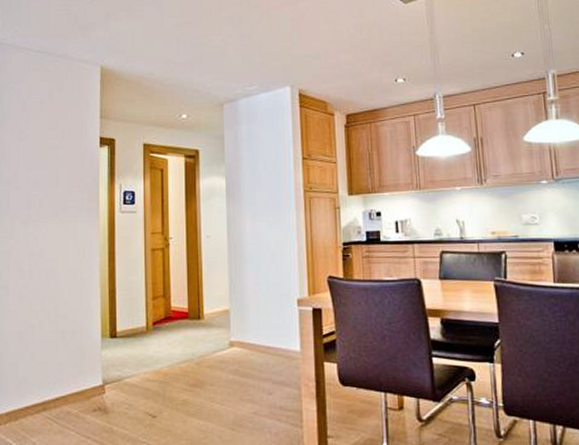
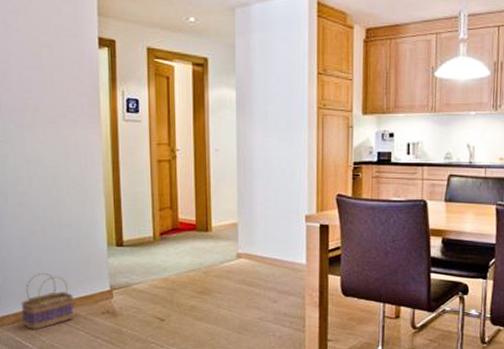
basket: none [14,368,67,430] -> present [21,273,74,330]

